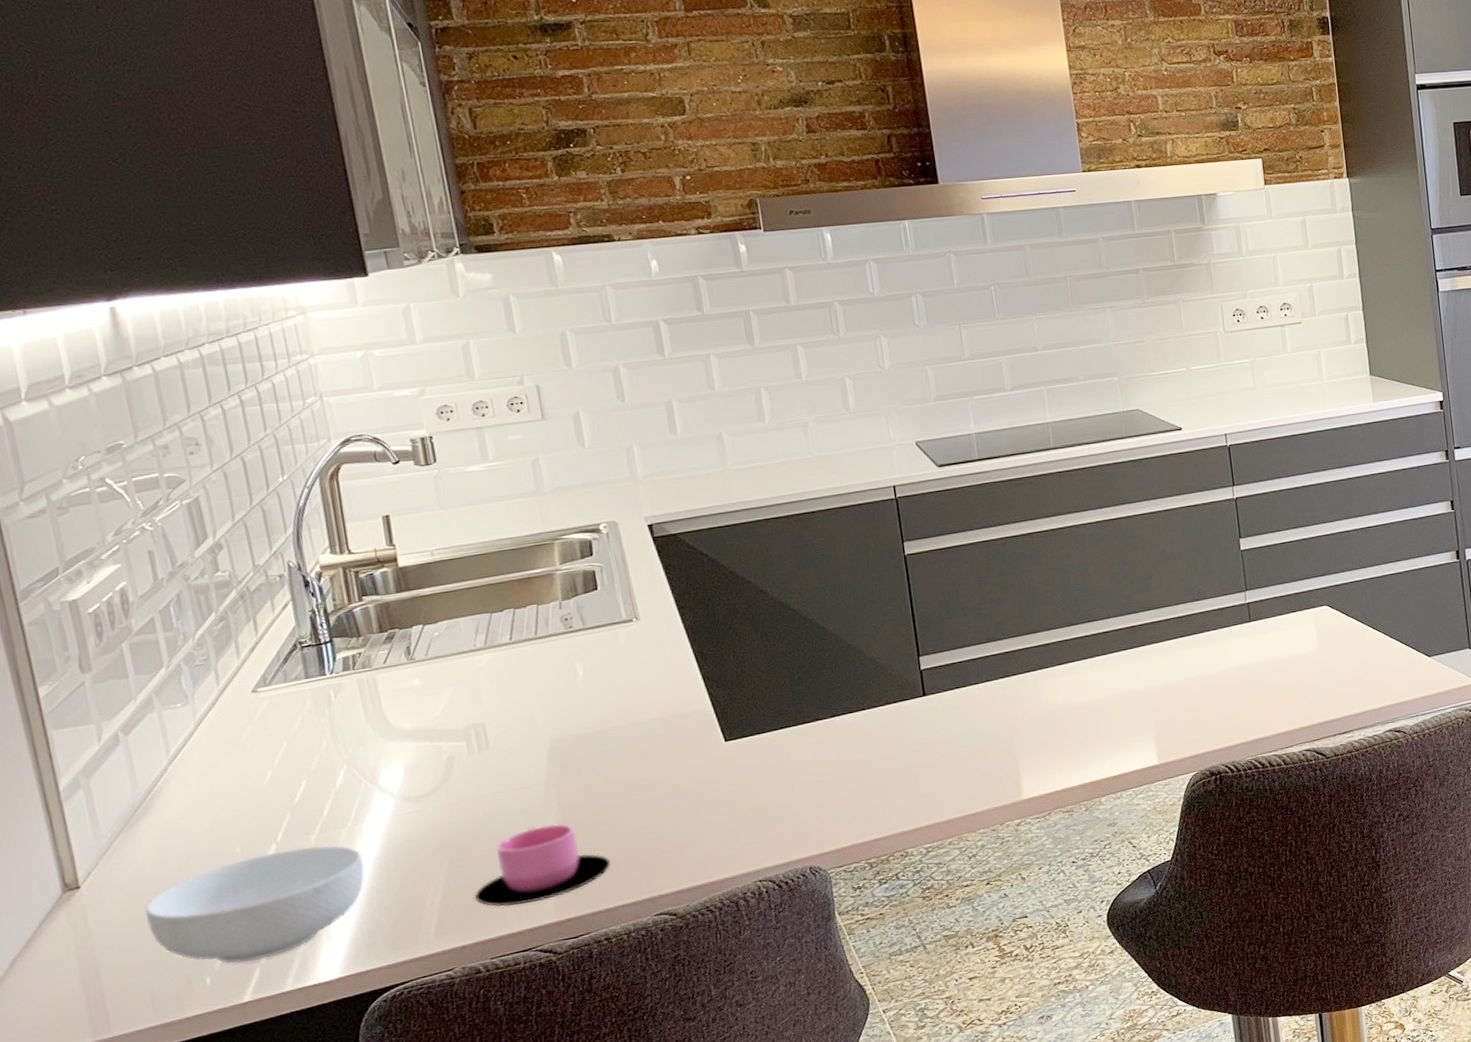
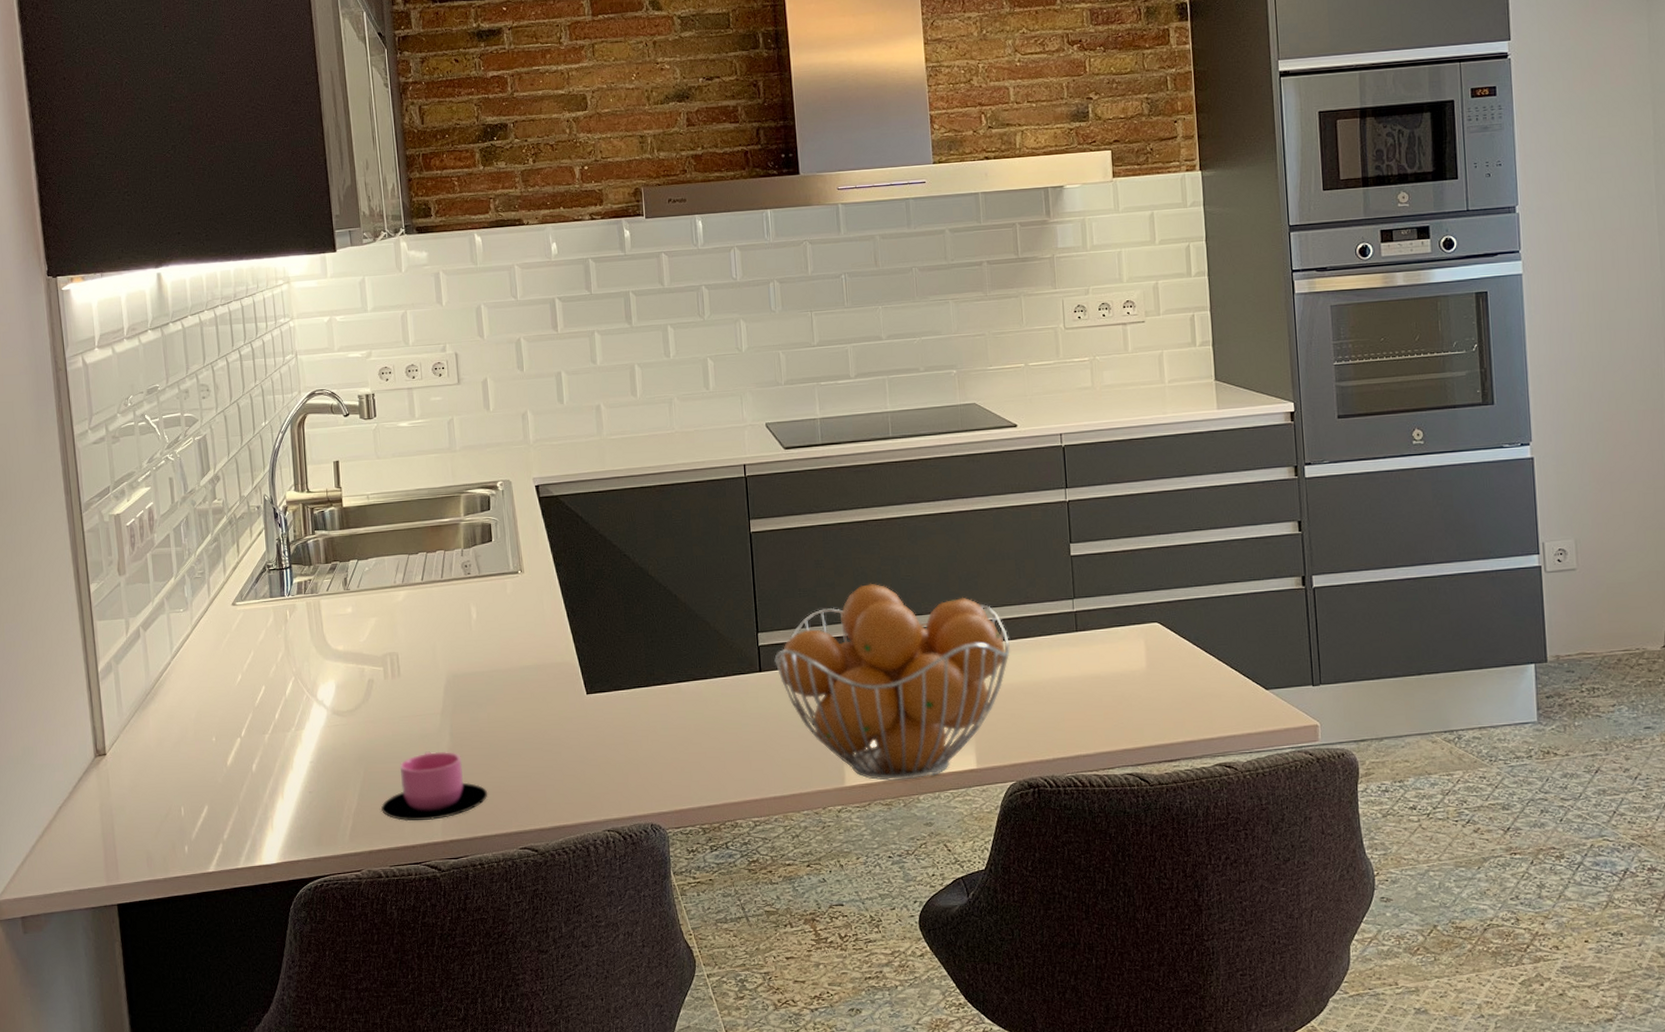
cereal bowl: present [145,845,365,964] -> none [147,744,302,838]
fruit basket: none [939,595,1186,789] -> present [774,583,1010,781]

